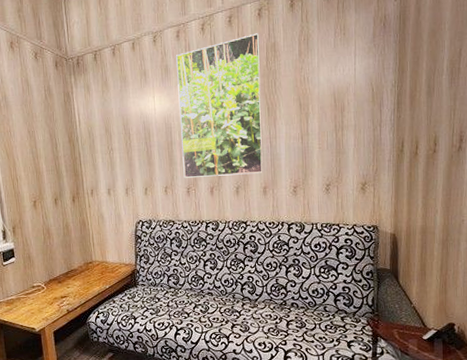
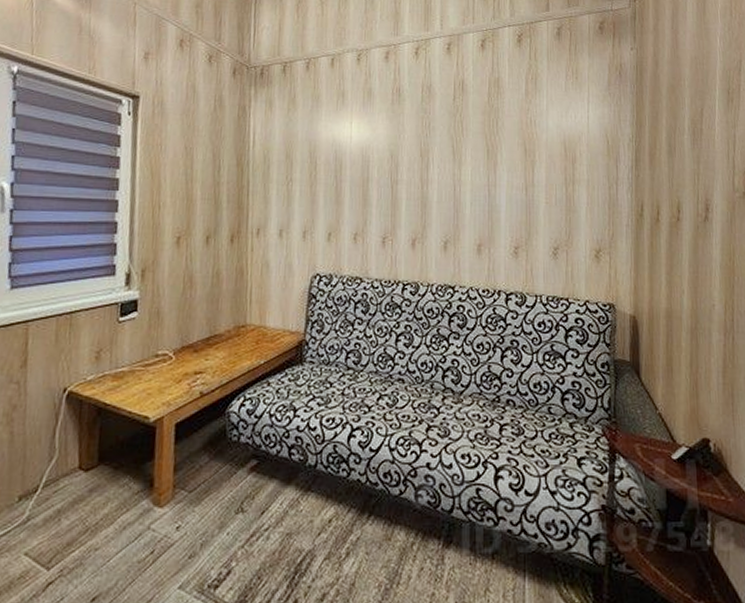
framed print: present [176,33,263,178] -> none [379,65,482,227]

